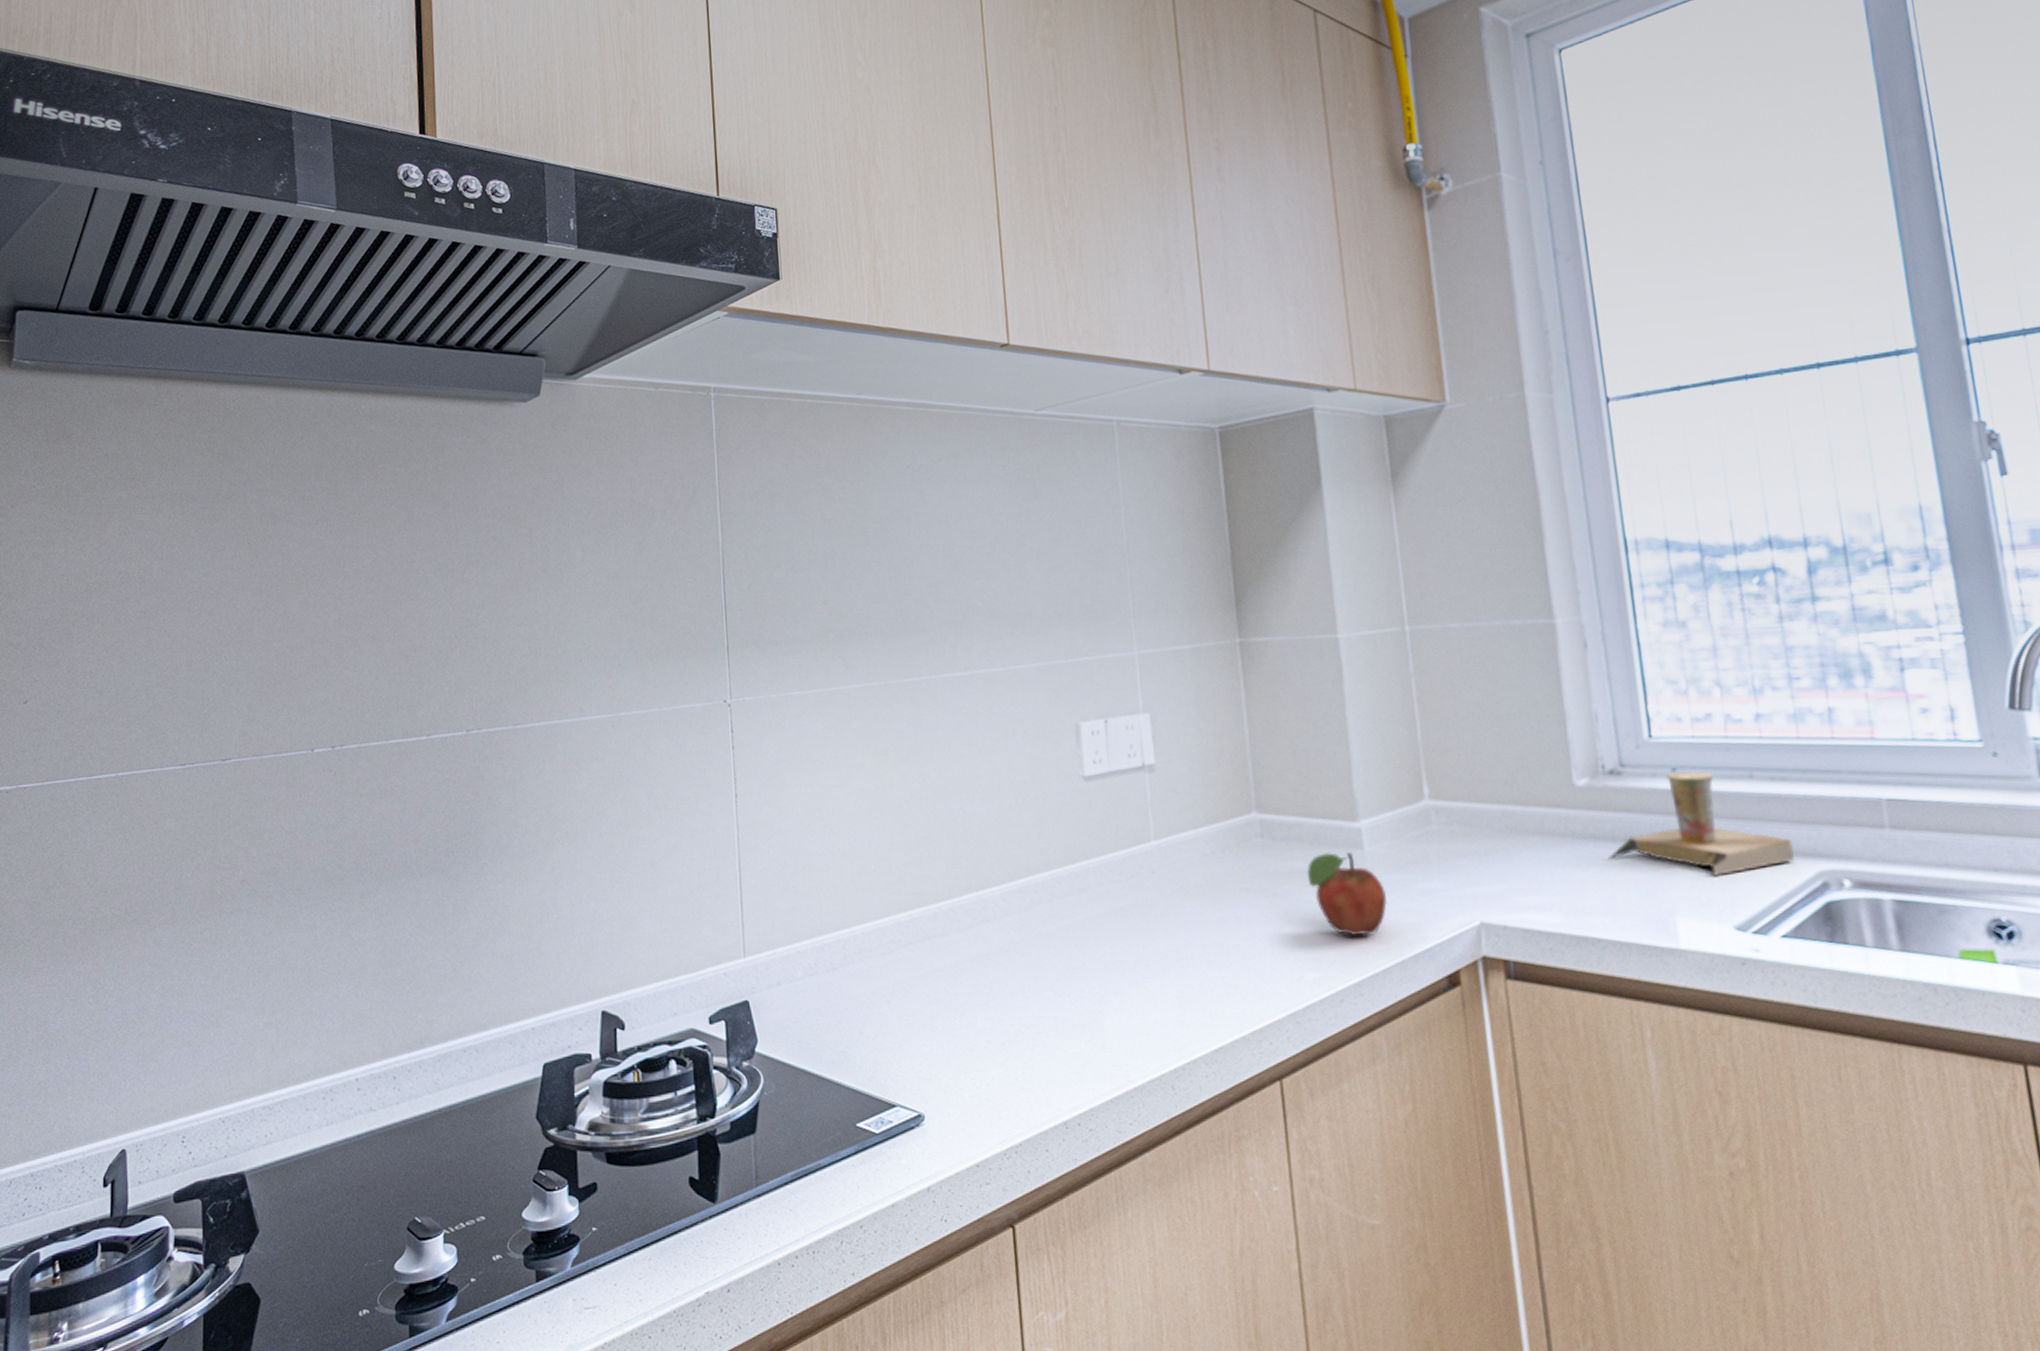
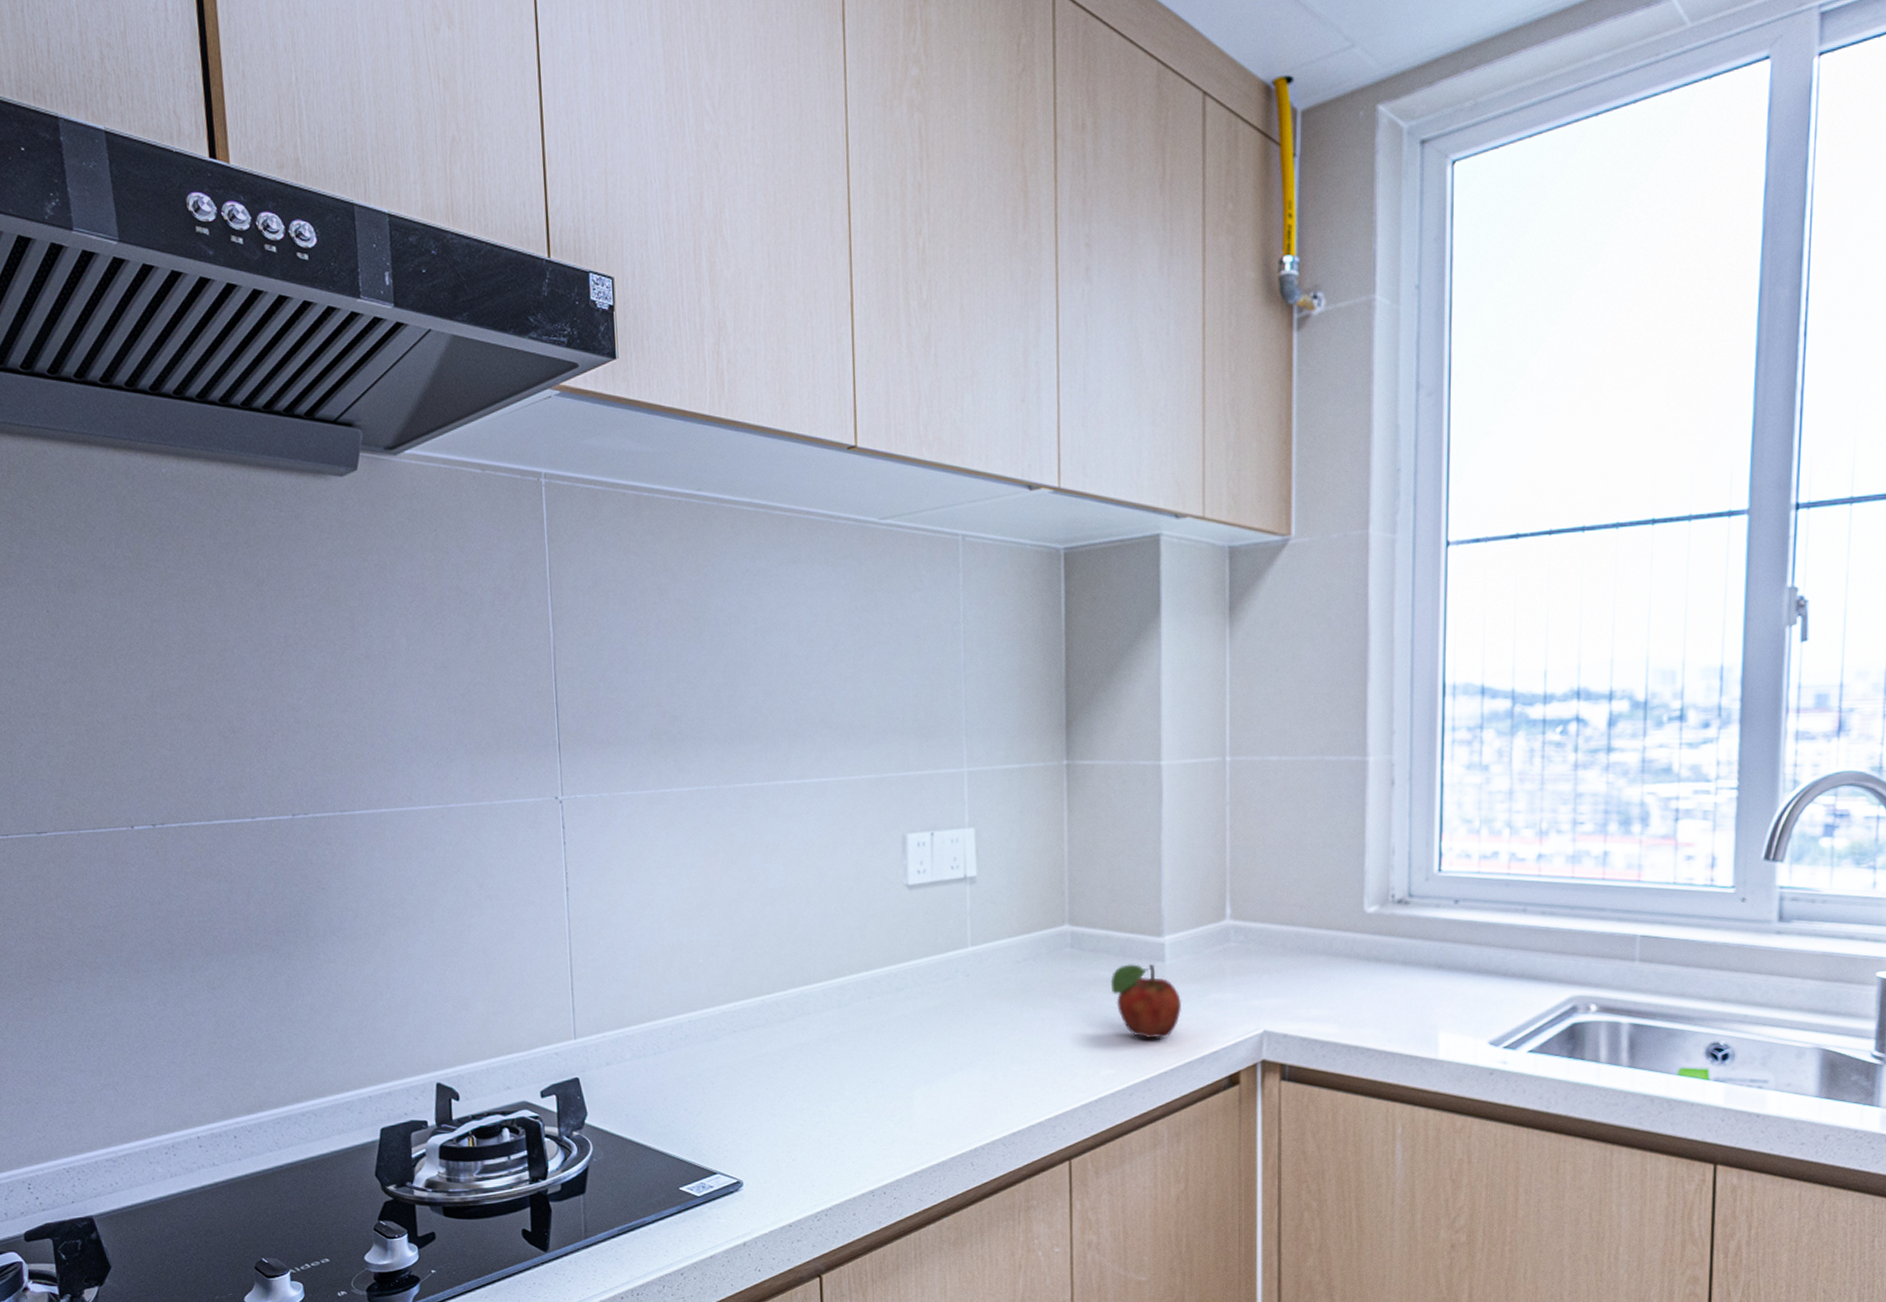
cup: present [1608,771,1795,876] -> none [1386,903,1552,997]

